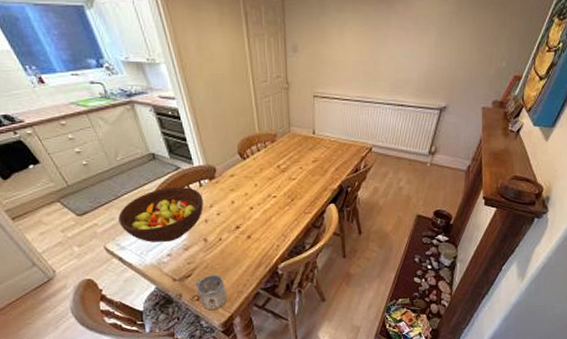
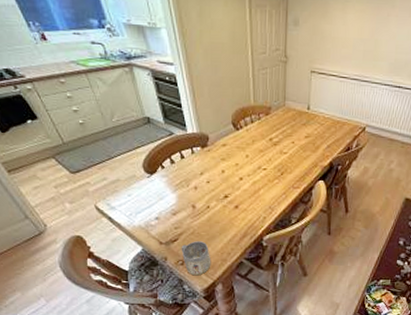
fruit bowl: present [118,186,204,242] -> none [110,151,194,205]

